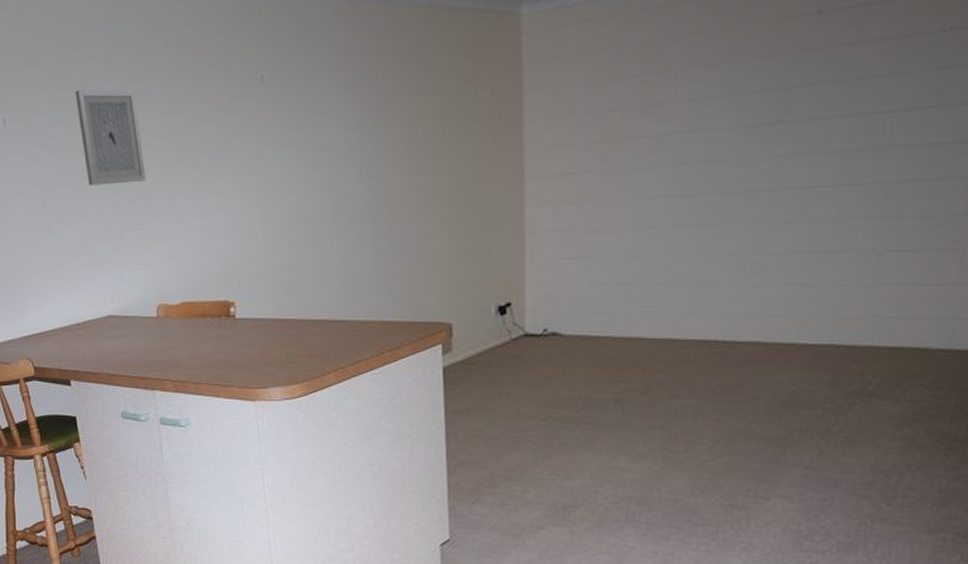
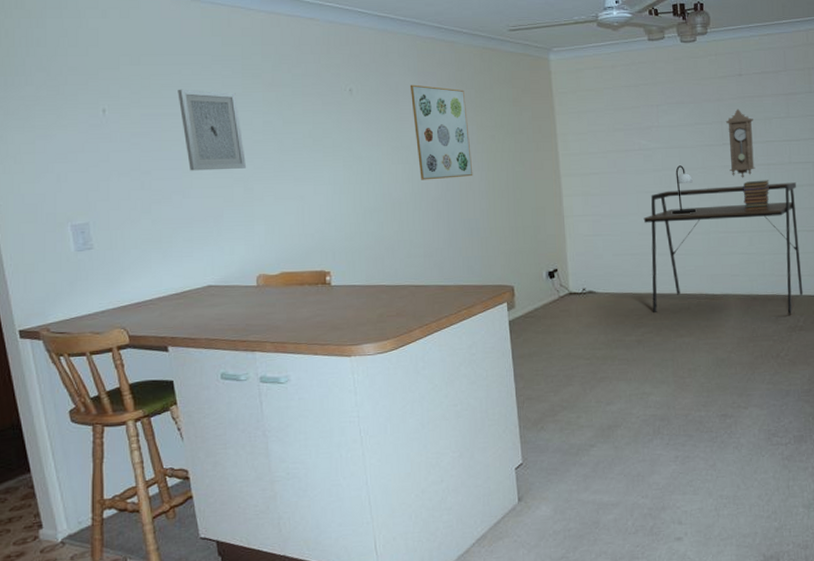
wall art: none [333,64,408,189] -> present [410,84,473,180]
desk: none [639,176,896,373] -> present [643,182,804,314]
table lamp: none [684,157,722,228] -> present [672,165,697,214]
pendulum clock: none [783,66,834,173] -> present [725,109,756,178]
book stack: none [800,174,849,221] -> present [743,180,770,210]

